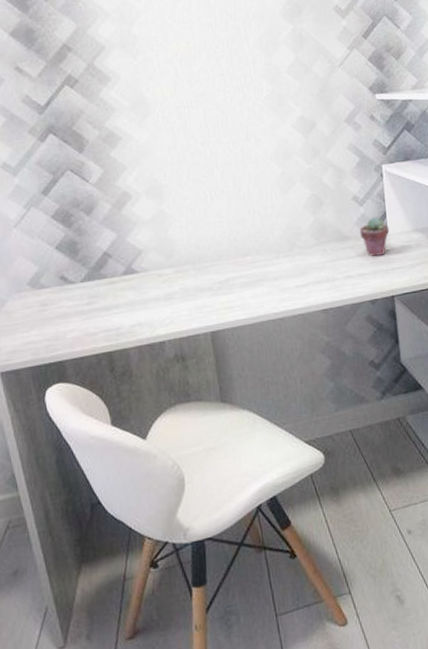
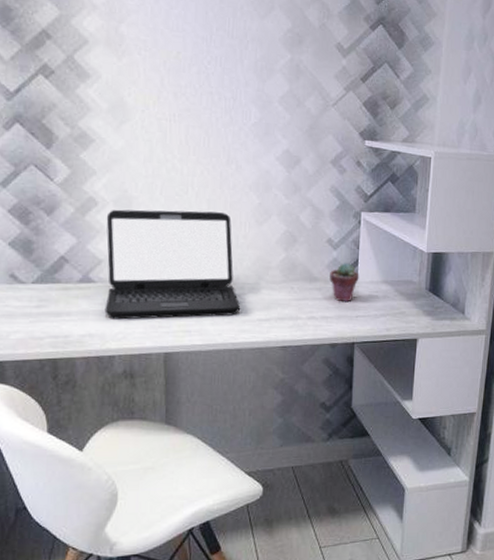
laptop: none [141,186,278,306] -> present [104,209,241,320]

